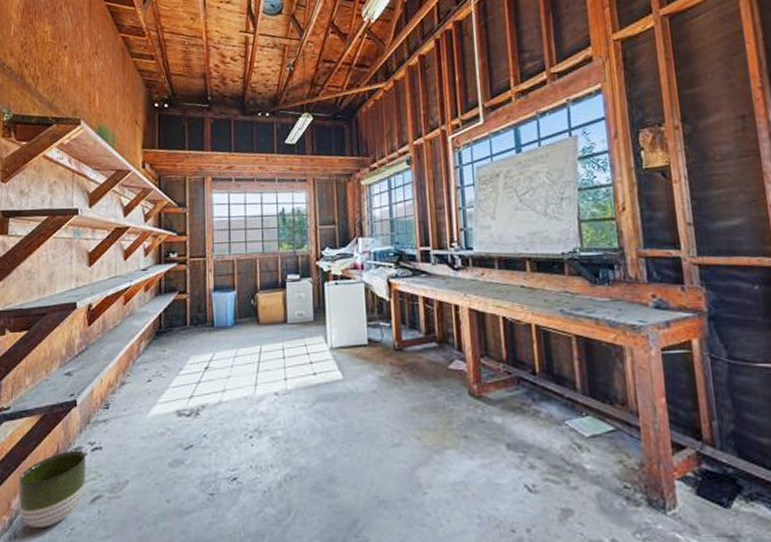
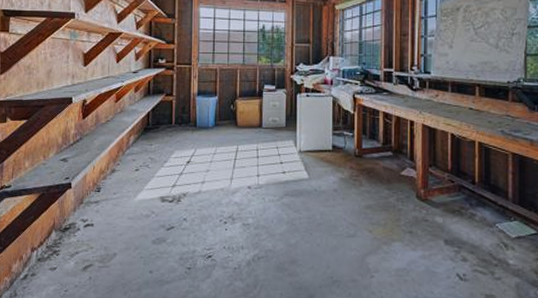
planter: present [19,450,85,527] -> none [18,225,79,288]

